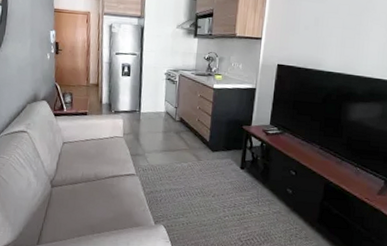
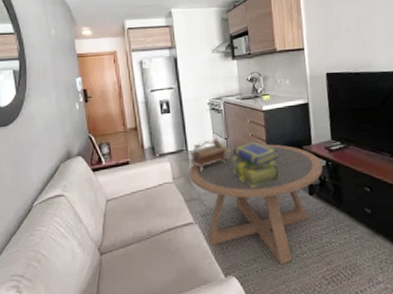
coffee table: none [138,115,257,223] -> present [190,144,323,265]
decorative box: none [141,105,179,132] -> present [190,138,231,171]
stack of books: none [178,114,220,154] -> present [233,141,278,188]

